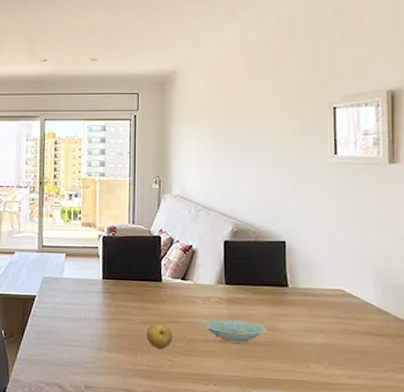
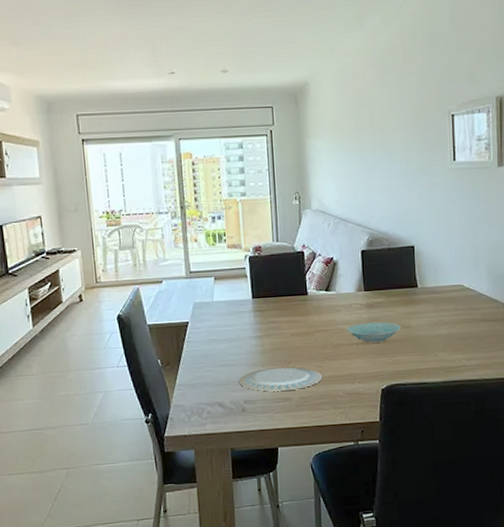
plate: none [82,354,173,383] -> present [239,367,323,392]
fruit: present [146,323,173,349] -> none [296,333,321,357]

